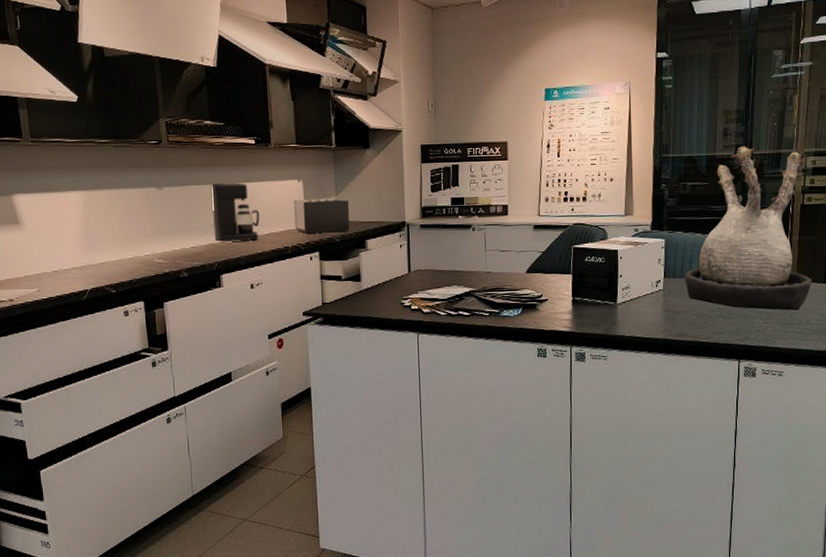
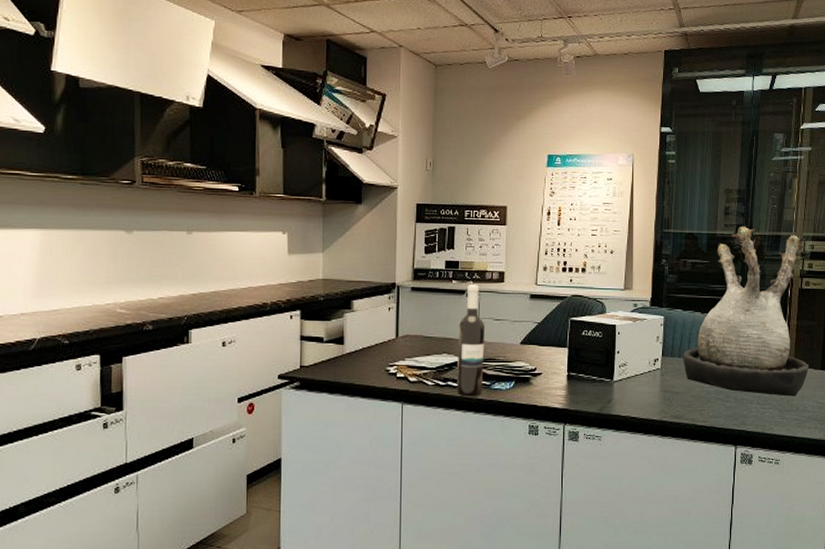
coffee maker: present [213,183,260,243] -> none [186,230,238,295]
toaster: present [294,198,350,234] -> none [276,253,337,291]
wine bottle: none [466,219,493,325] -> present [456,284,485,397]

